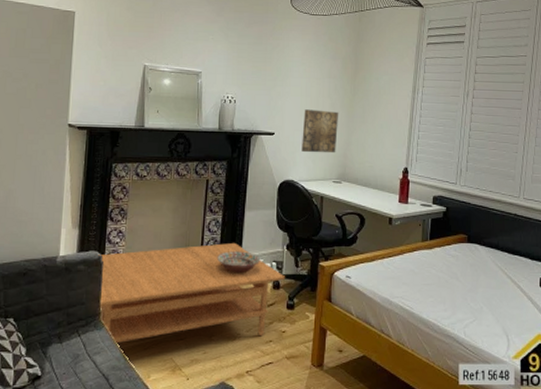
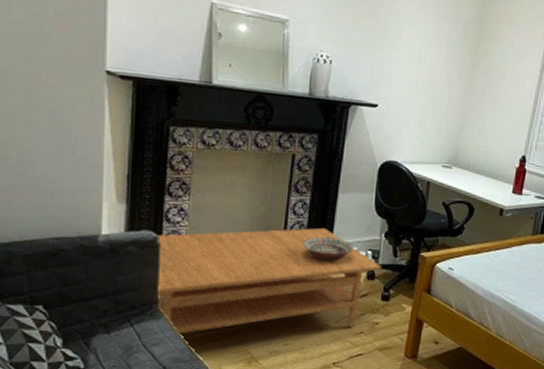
wall art: present [302,109,339,153] -> none [409,80,456,134]

